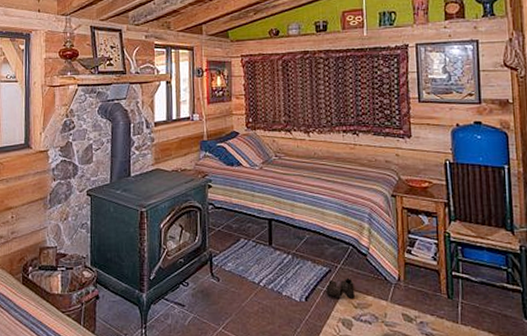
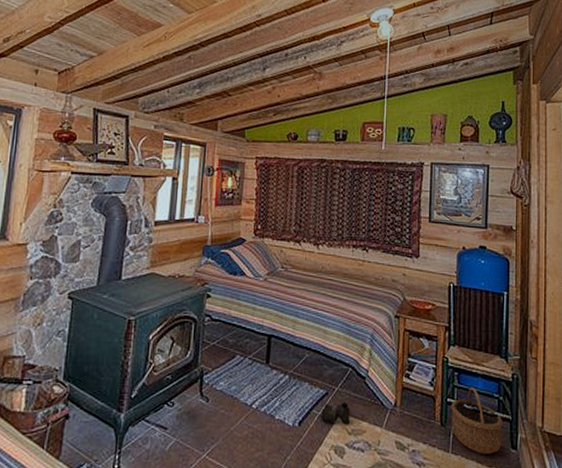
wicker basket: none [457,260,514,325] -> present [451,387,503,454]

